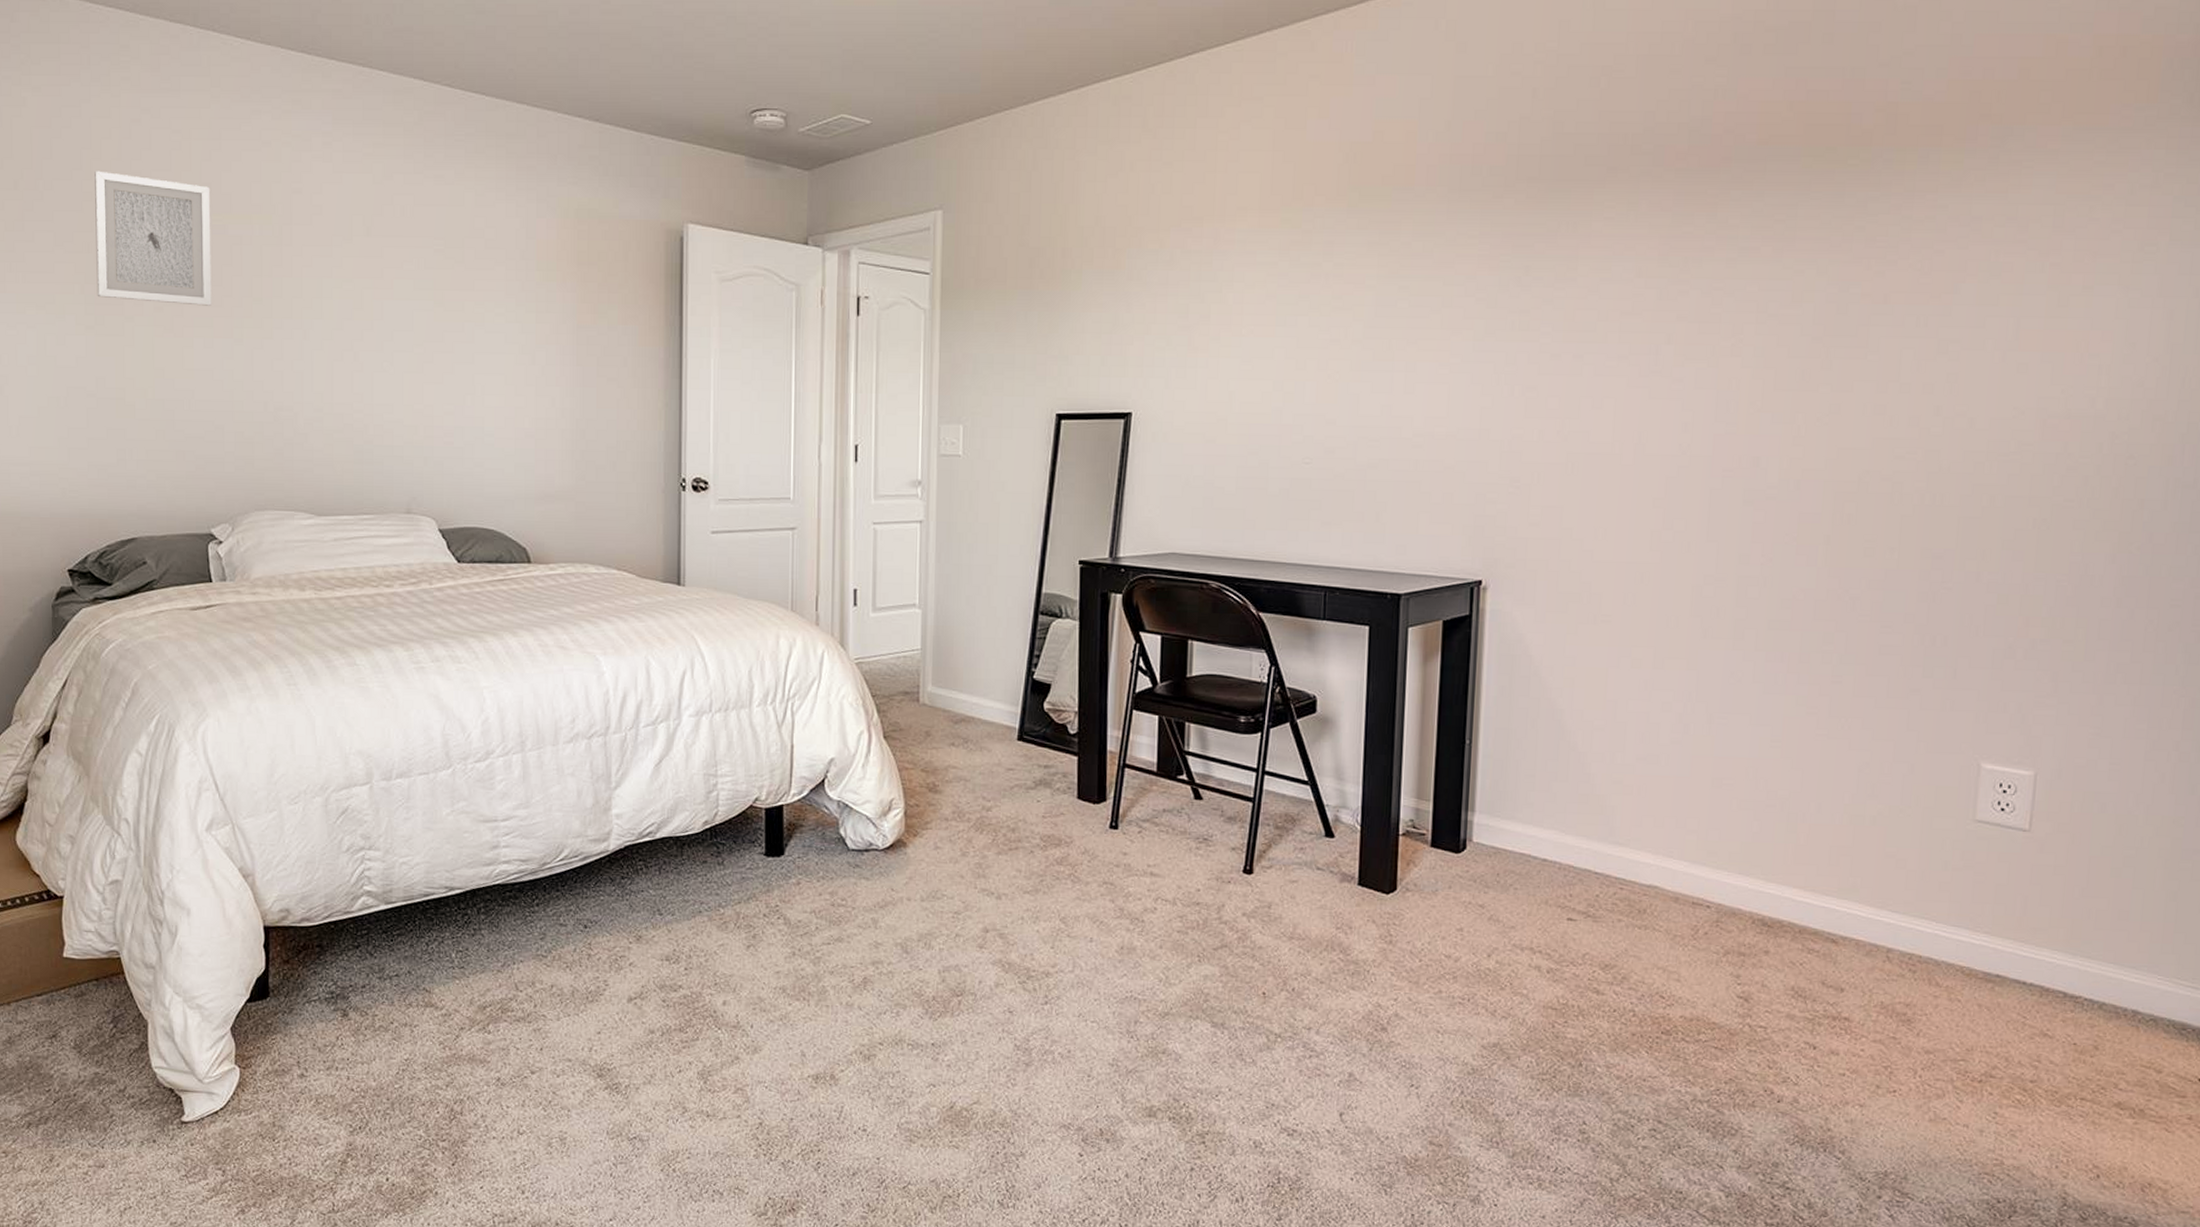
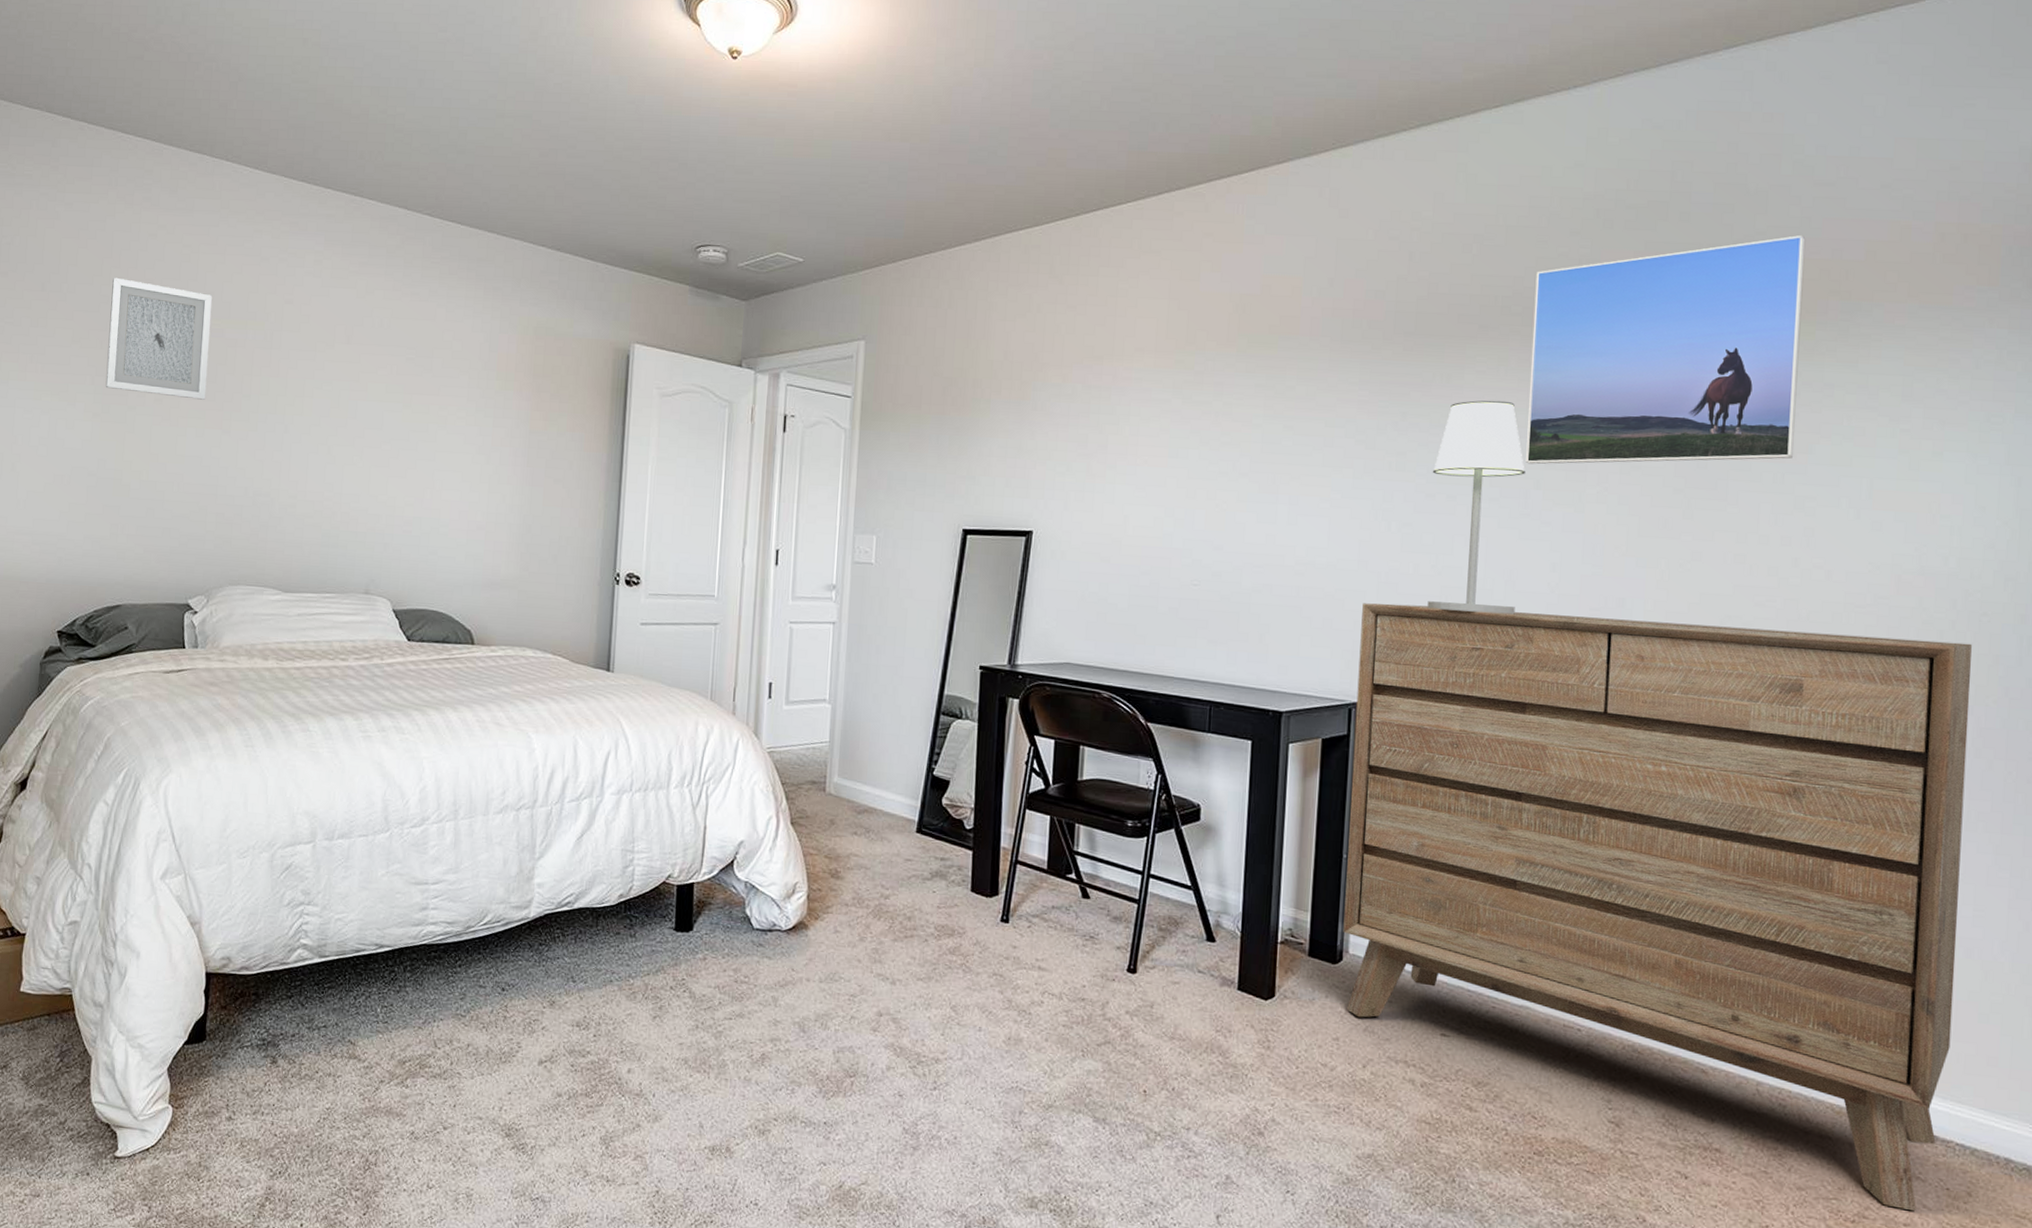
dresser: none [1466,474,2117,1068] -> present [1343,603,1972,1212]
table lamp: none [1552,249,1657,480] -> present [1427,400,1526,615]
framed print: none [1657,53,1956,317] -> present [1526,234,1806,465]

